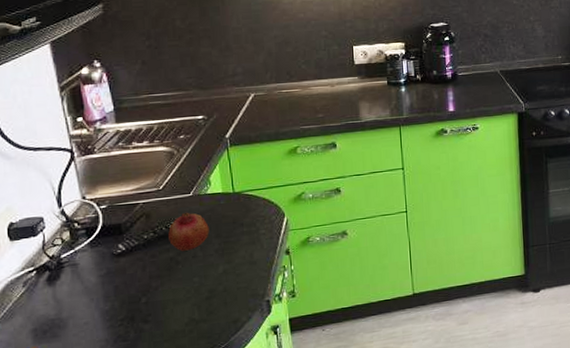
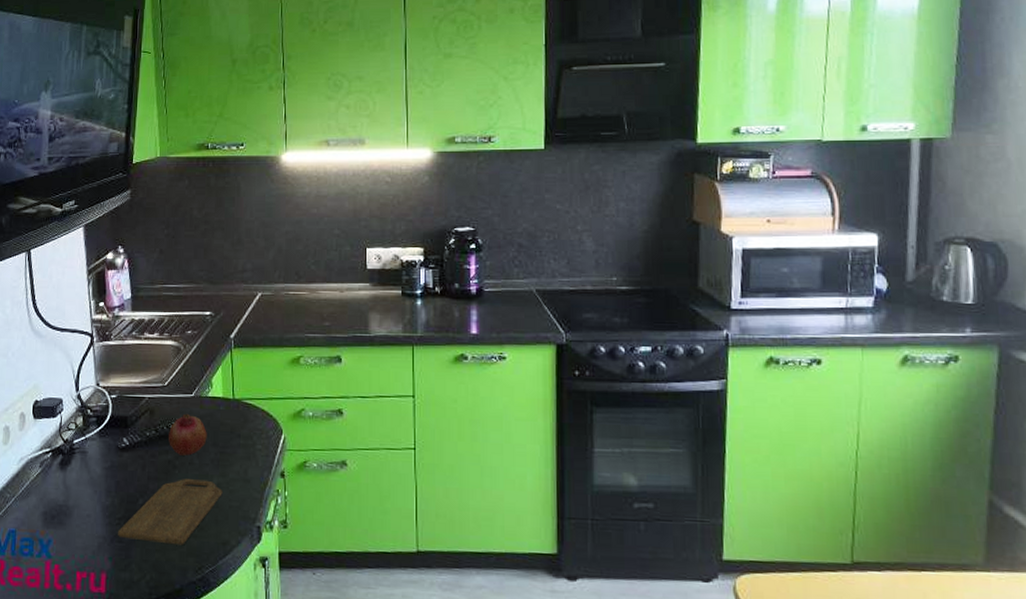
cutting board: none [121,269,230,337] -> present [118,479,223,545]

